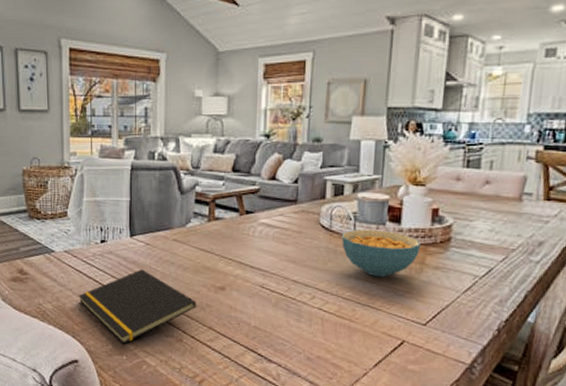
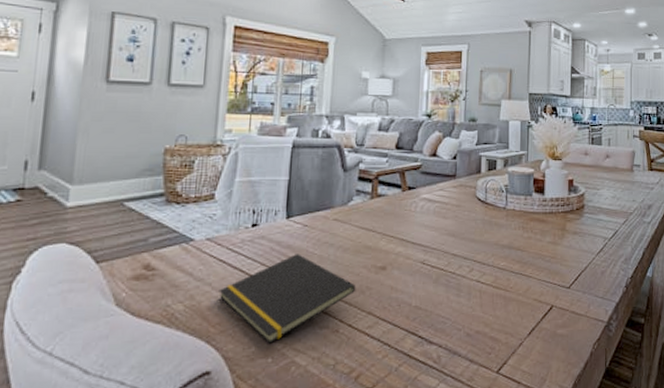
cereal bowl: present [342,229,420,278] -> none [496,200,561,245]

